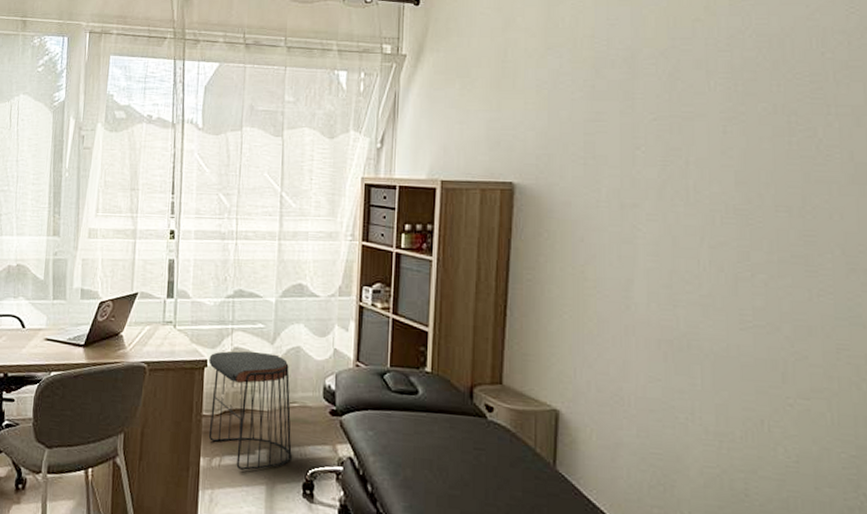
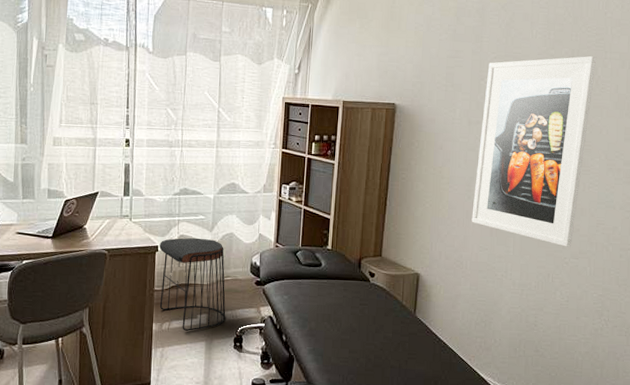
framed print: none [633,111,814,382] -> present [471,55,597,247]

